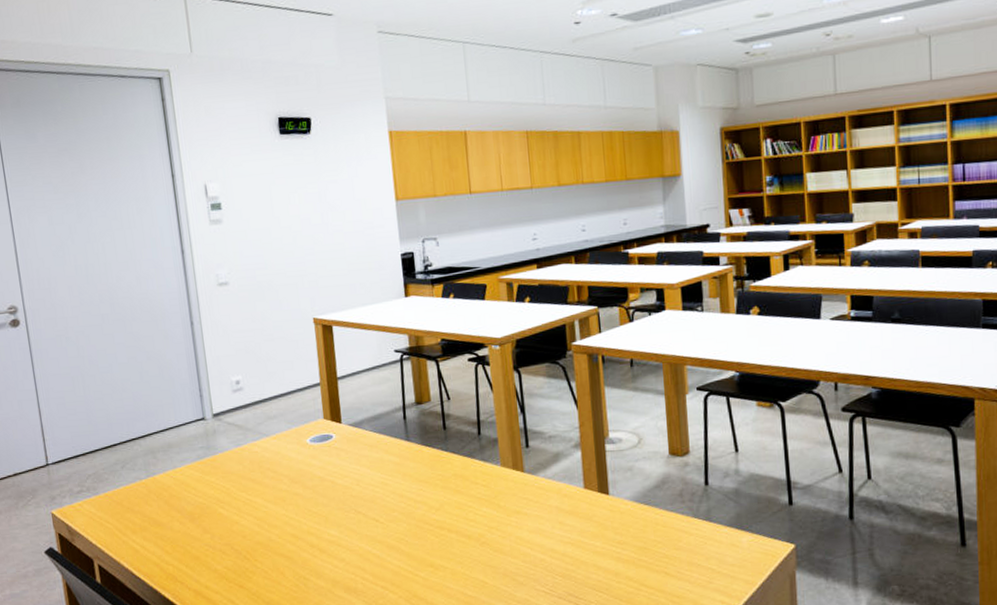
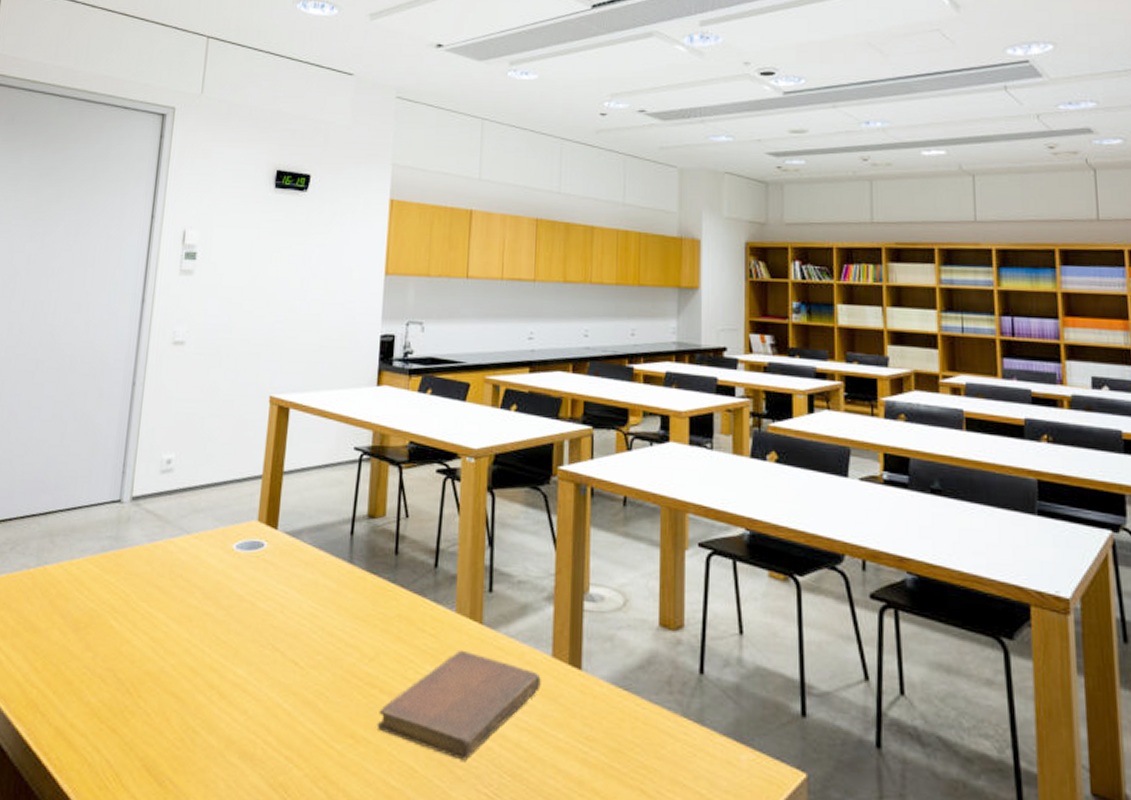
notebook: none [450,493,578,571] -> present [376,650,541,761]

